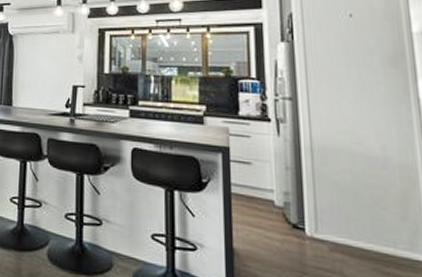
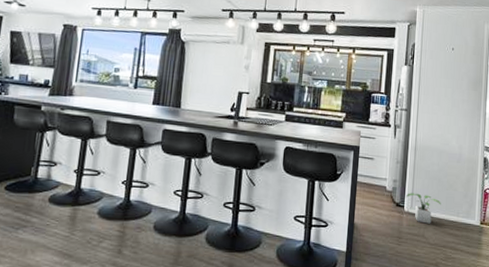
potted plant: none [306,210,364,257] -> present [406,193,441,224]

